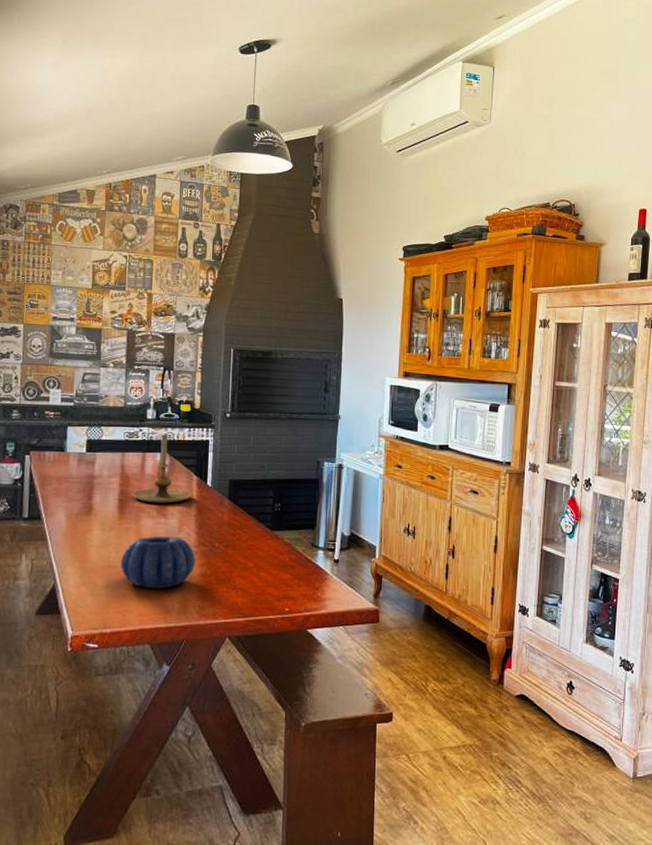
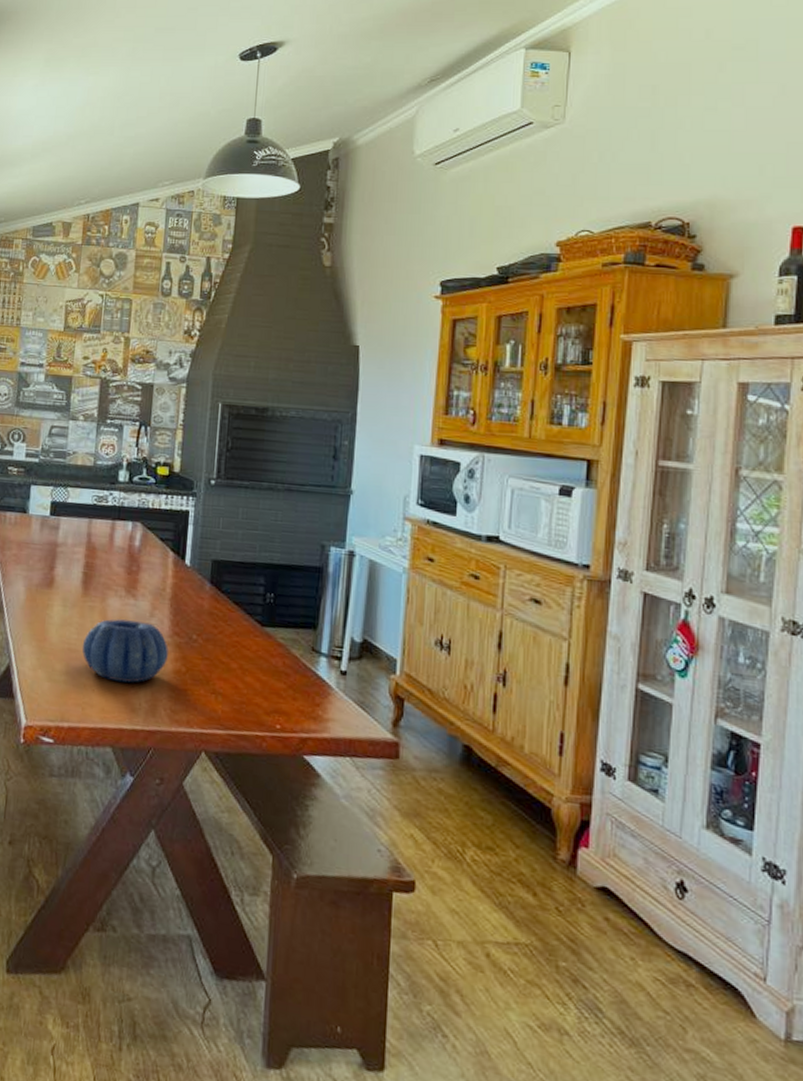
candle holder: present [132,434,192,504] -> none [99,500,167,582]

